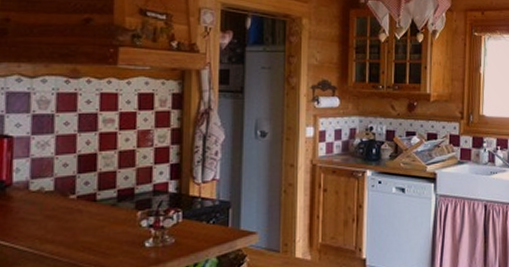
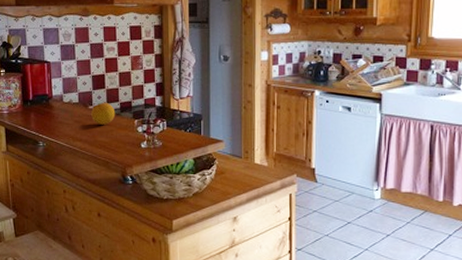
fruit: none [72,189,110,220] -> present [91,102,116,125]

